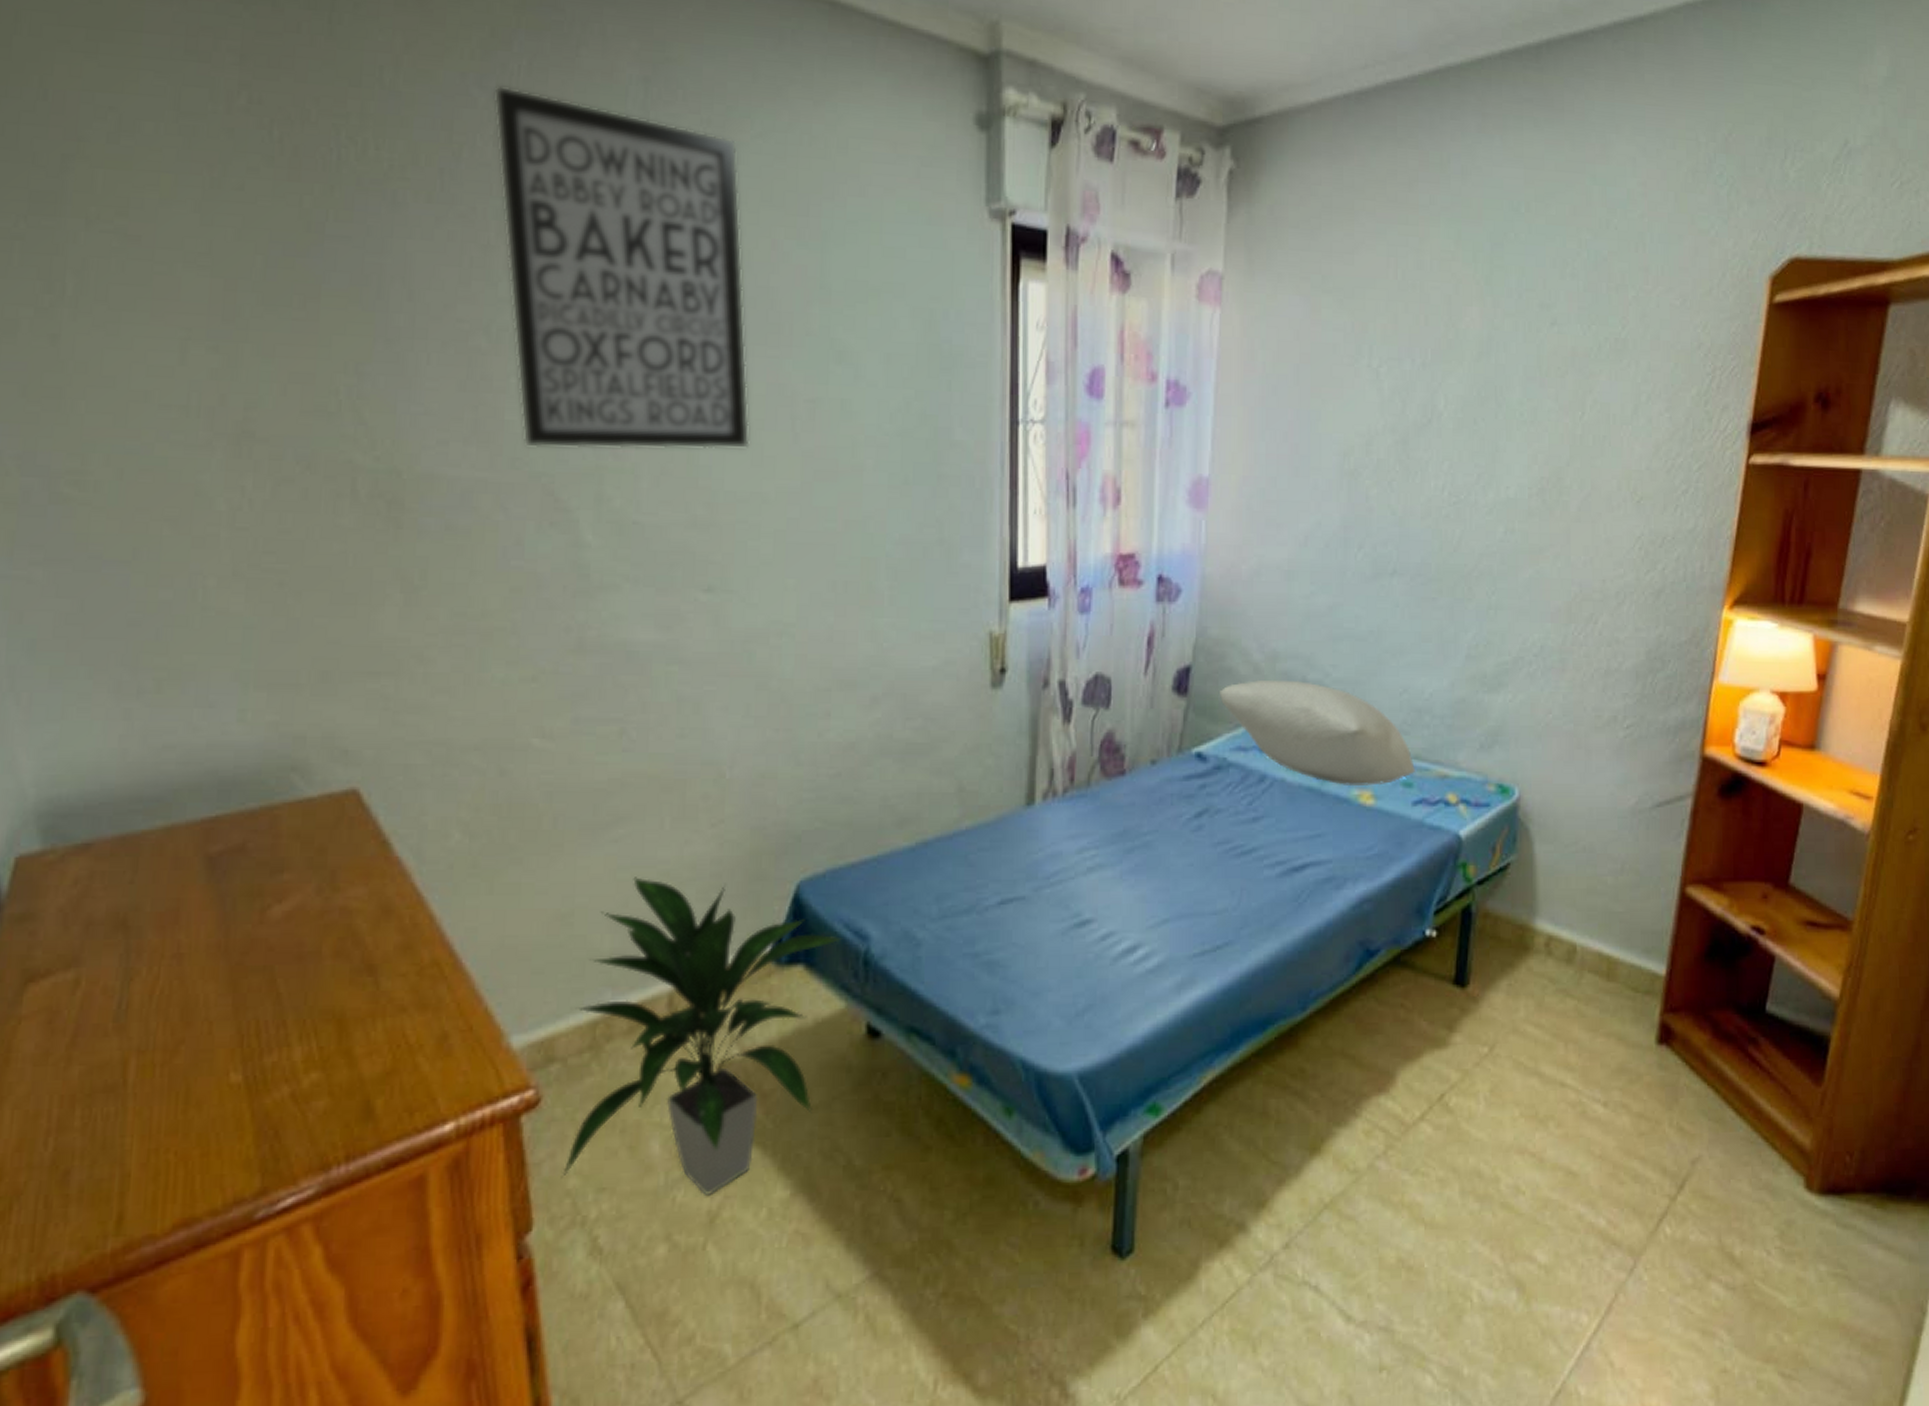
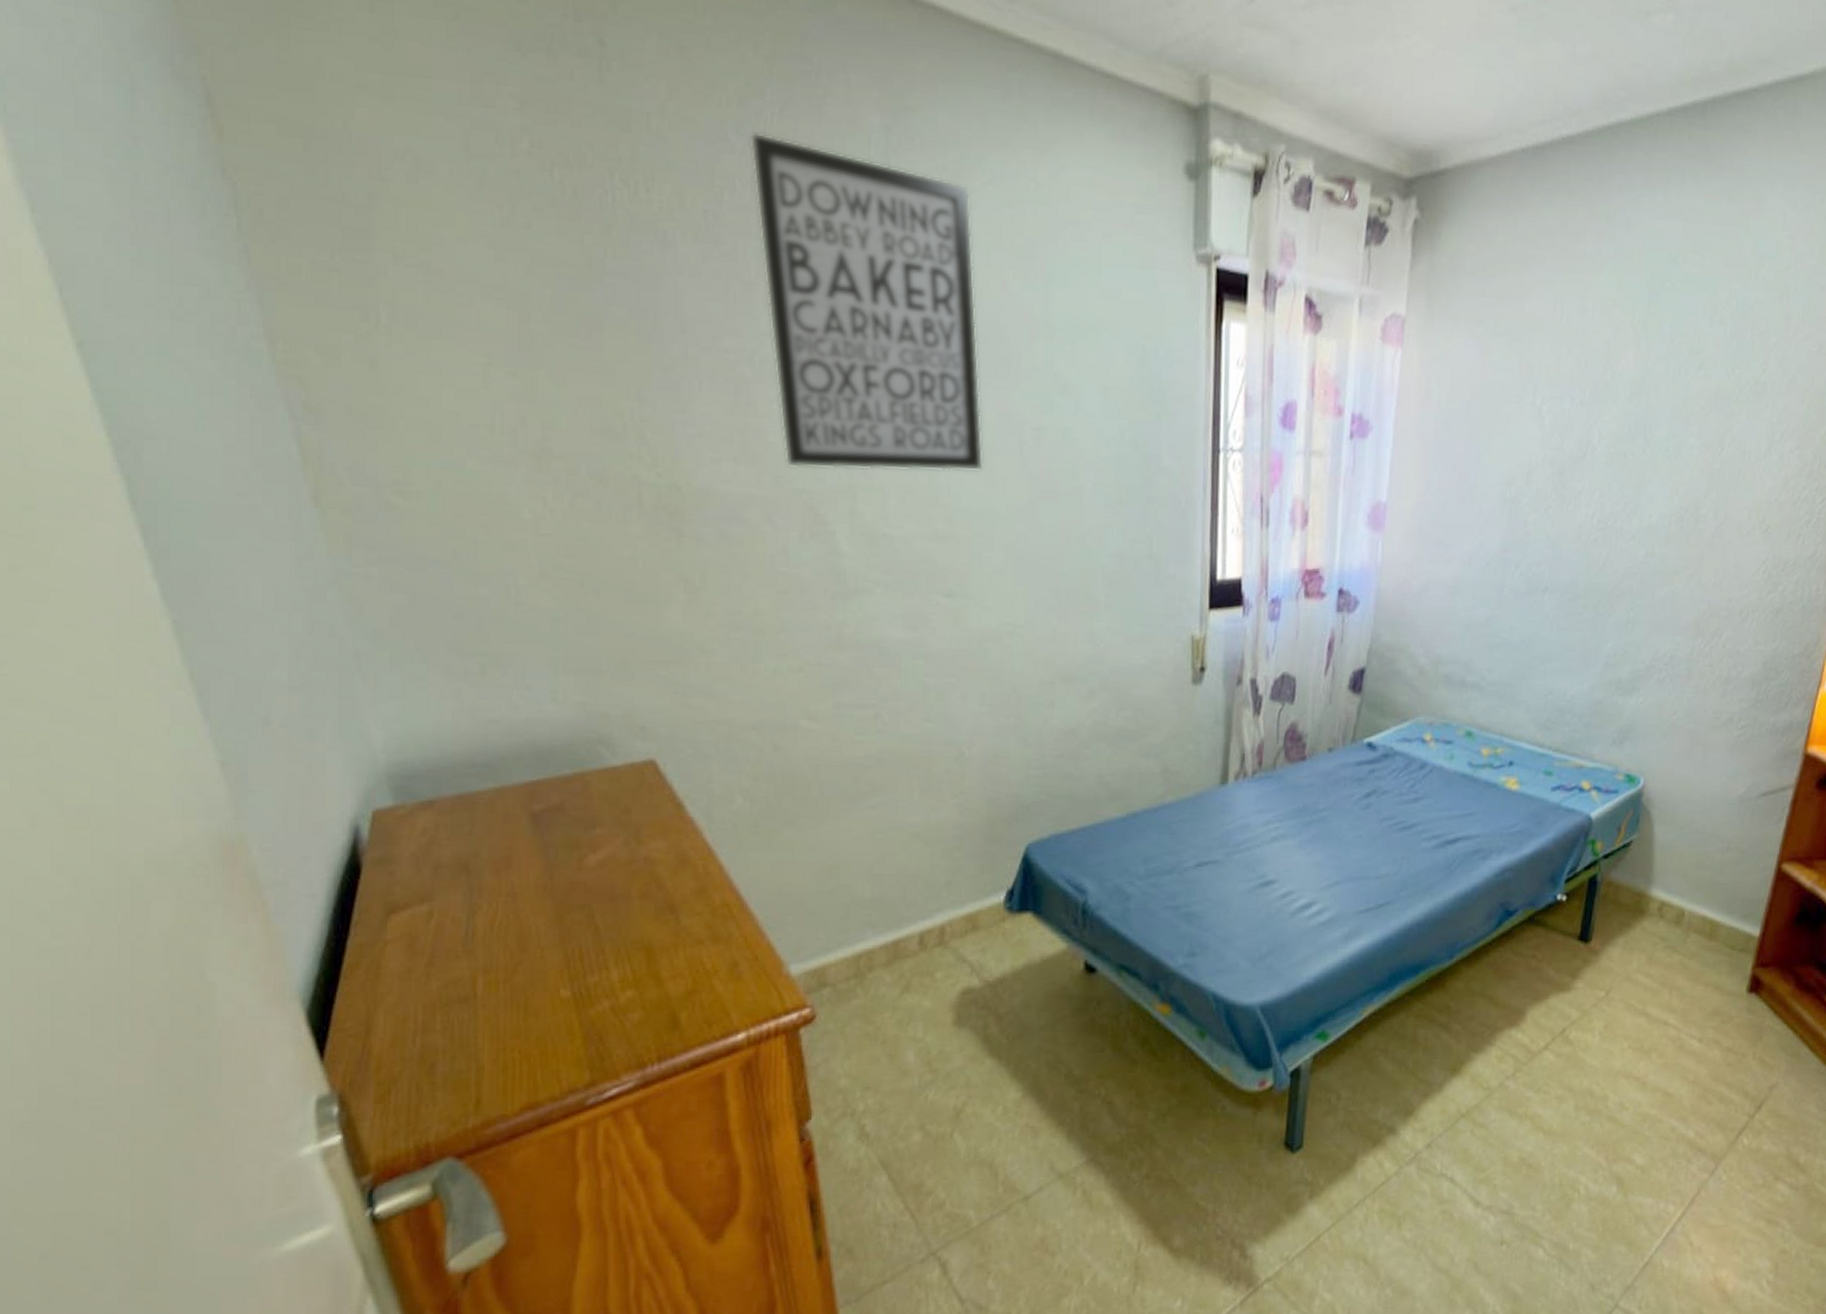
indoor plant: present [560,877,841,1195] -> none [833,837,1064,1095]
pillow: present [1220,679,1415,787] -> none [1389,681,1555,774]

